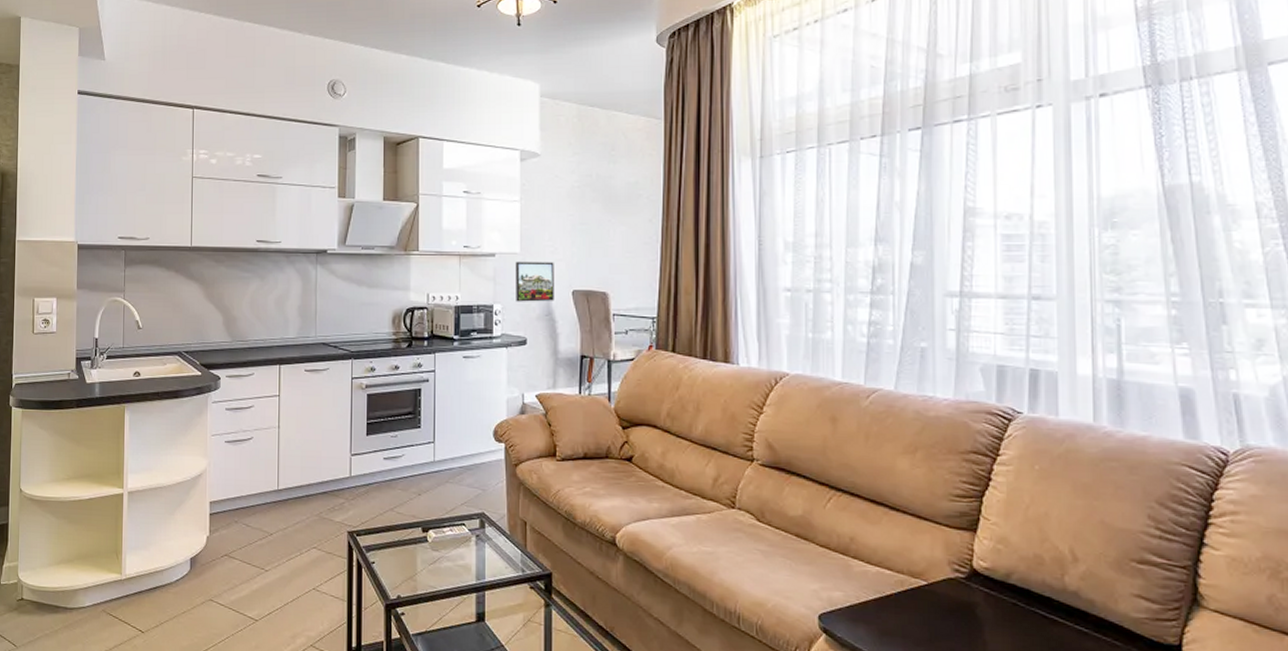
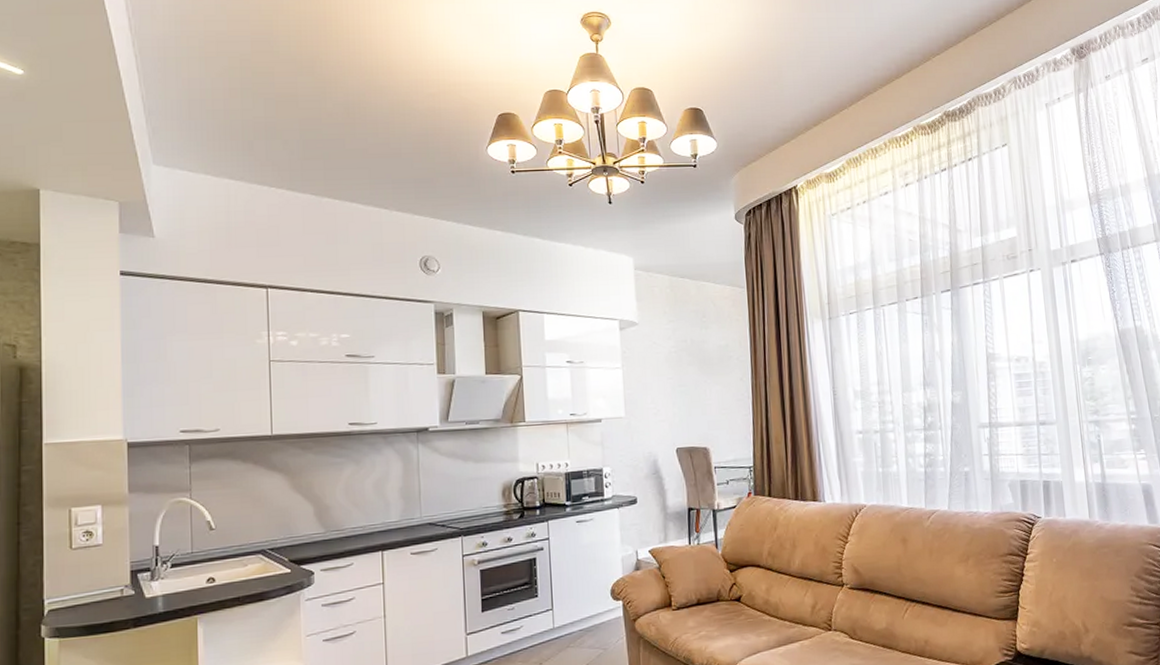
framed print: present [515,261,554,302] -> none [621,423,660,464]

